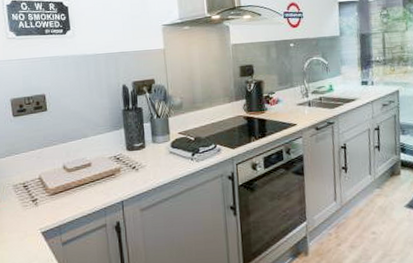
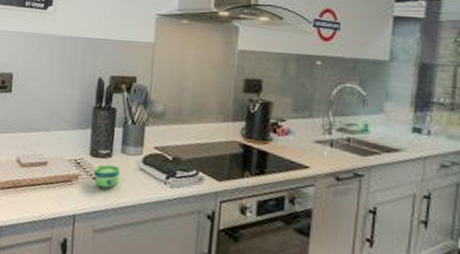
cup: none [132,154,155,175] -> present [93,164,121,190]

